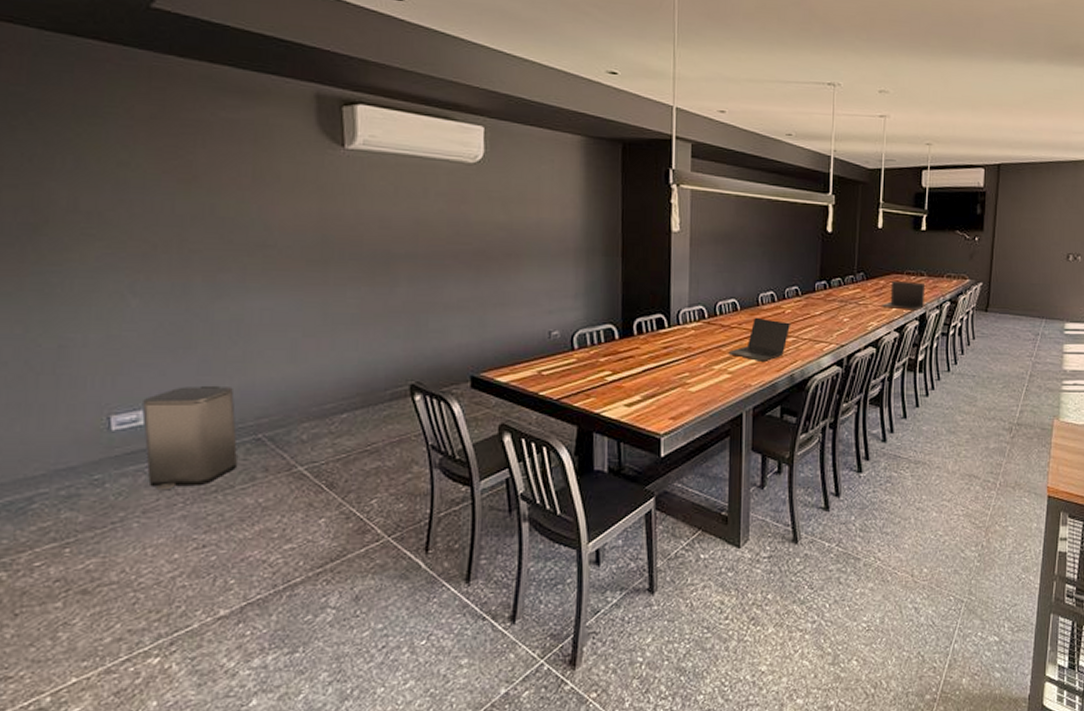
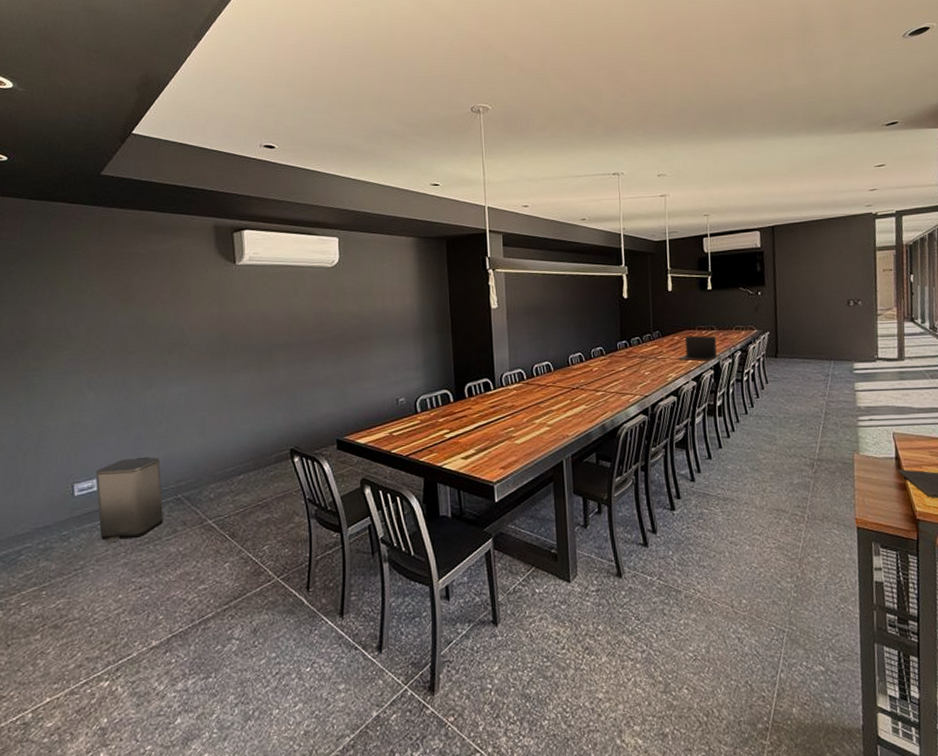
laptop: present [728,317,790,361] -> none [546,376,598,414]

